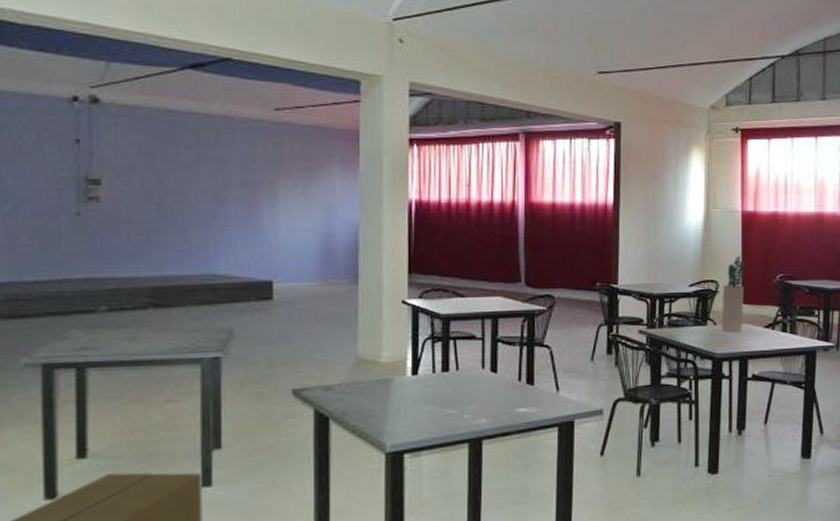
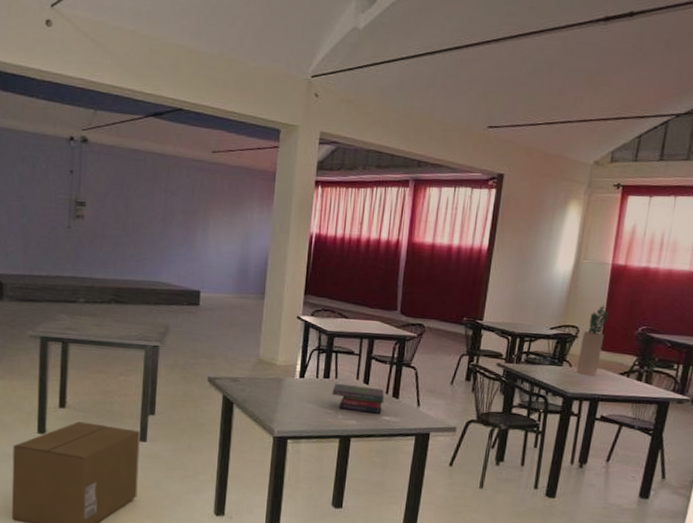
books: none [454,375,517,407] -> present [332,383,385,414]

